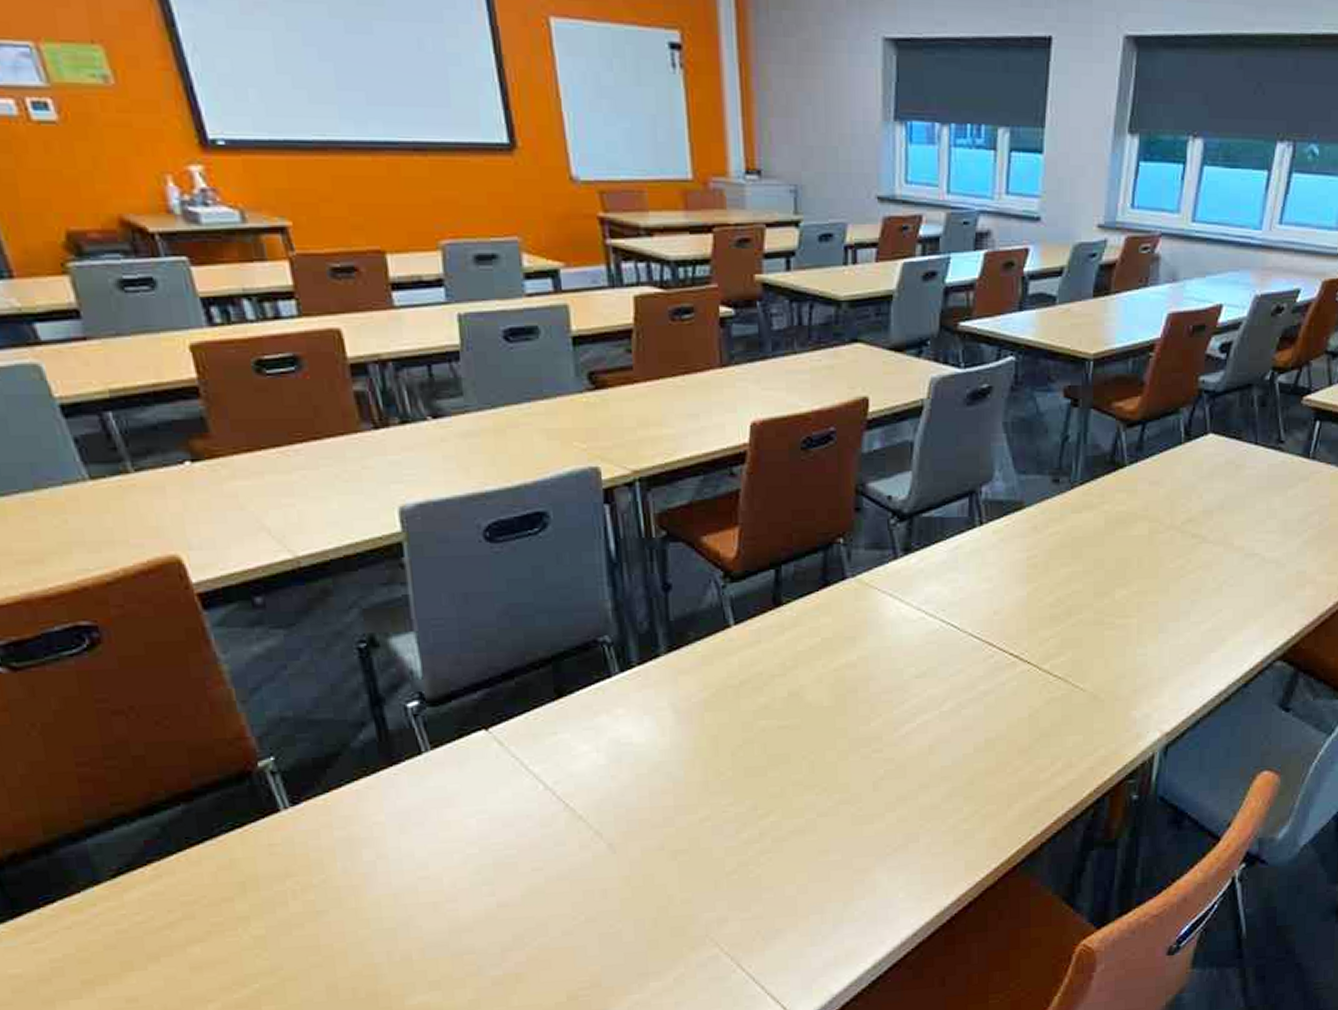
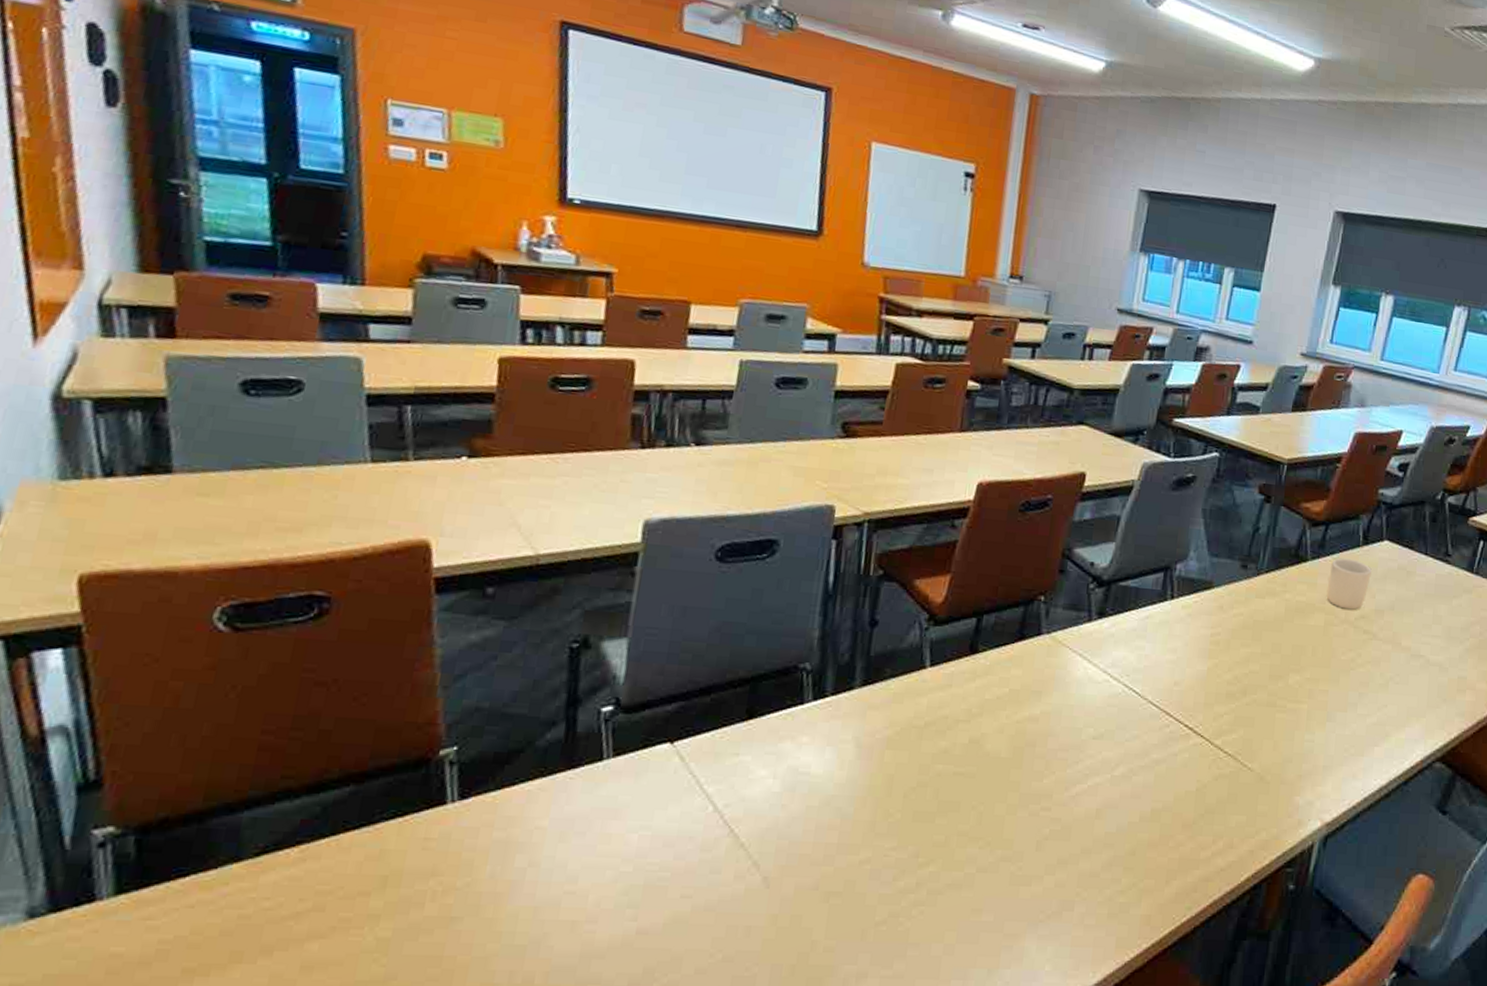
mug: none [1148,458,1196,514] -> present [1326,558,1372,610]

